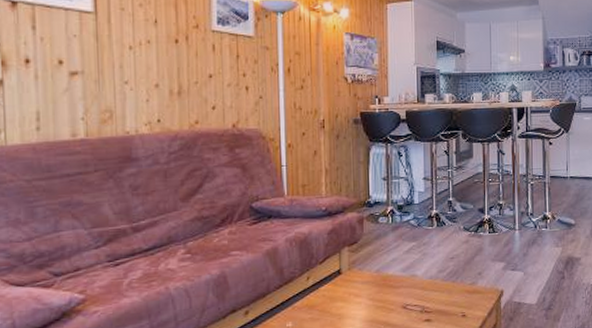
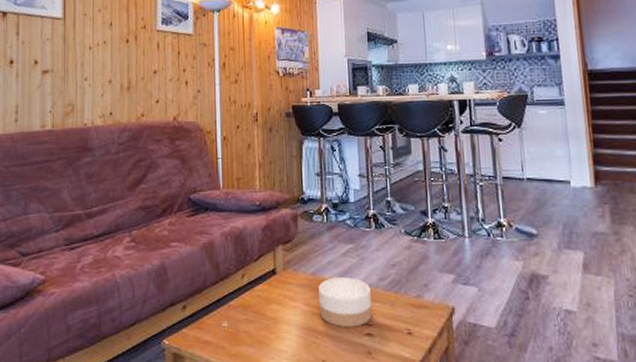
bowl: none [382,272,431,316] -> present [318,277,372,327]

